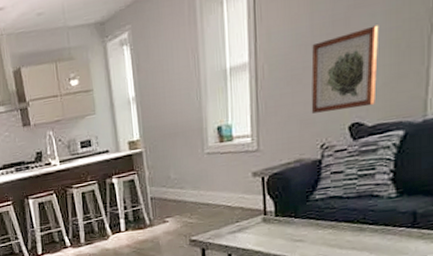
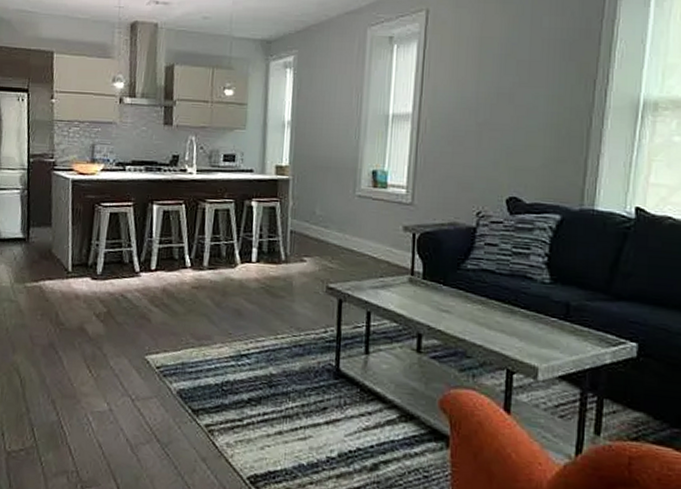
wall art: present [311,25,379,114] -> none [470,106,542,184]

